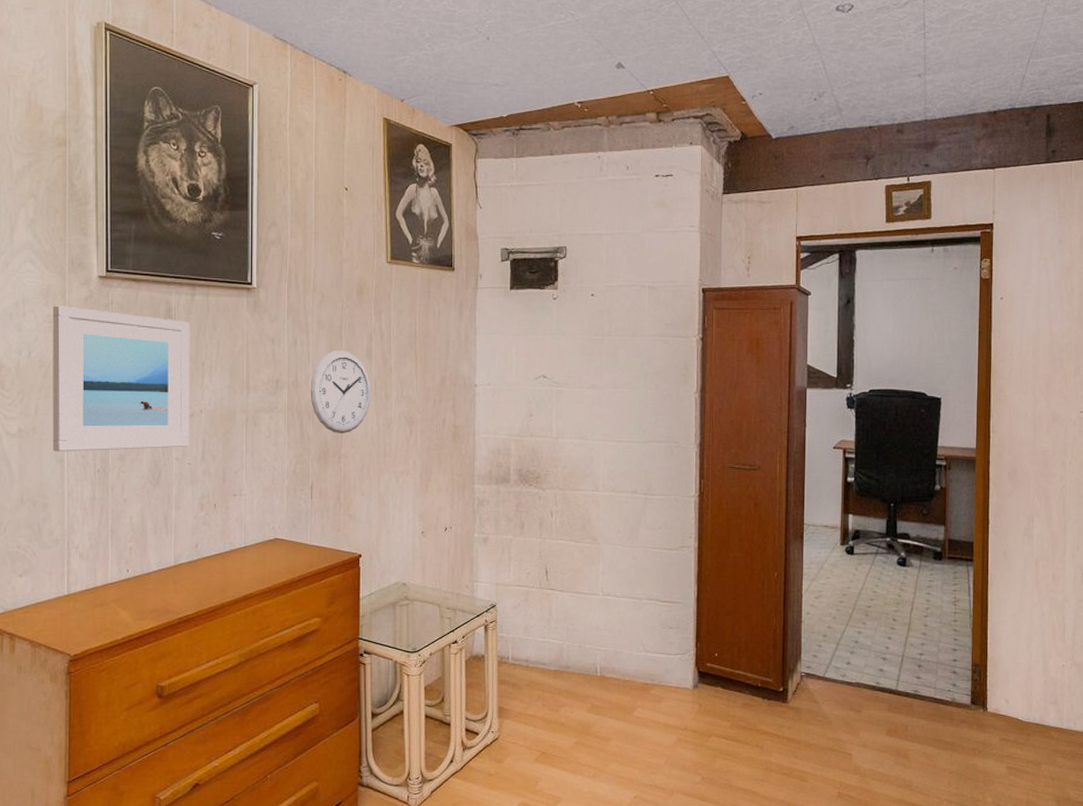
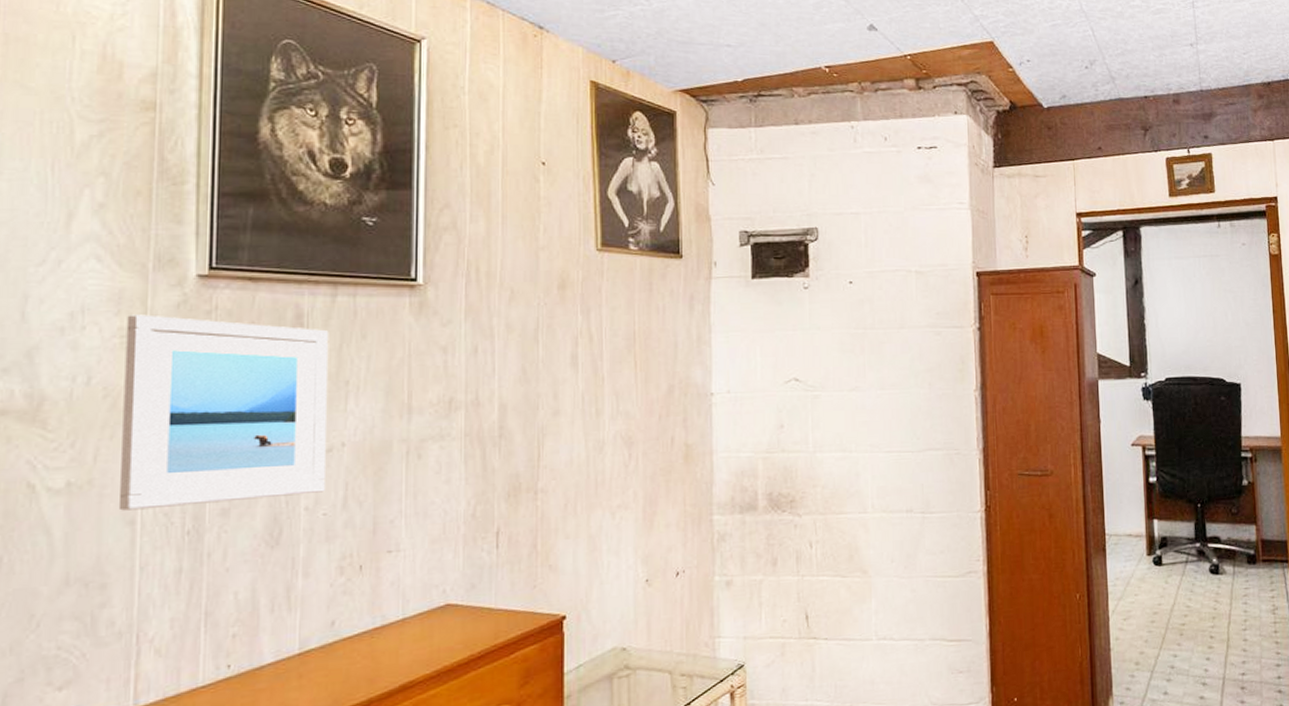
wall clock: present [310,349,371,434] -> none [495,357,577,463]

